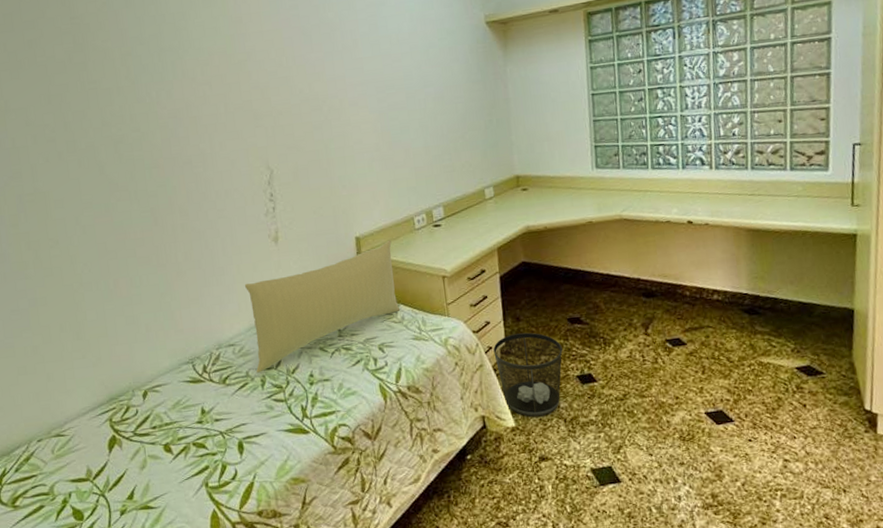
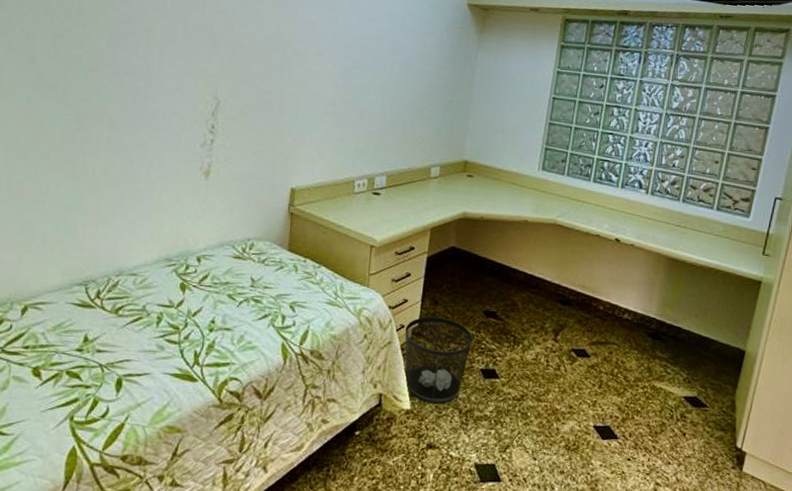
pillow: present [244,240,400,373] -> none [153,198,327,309]

